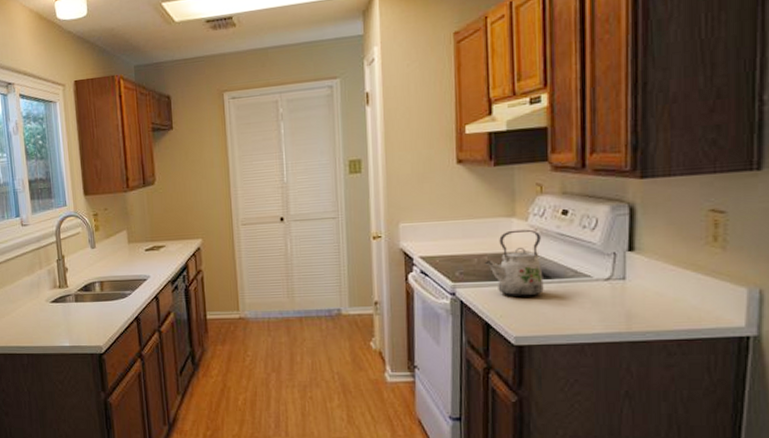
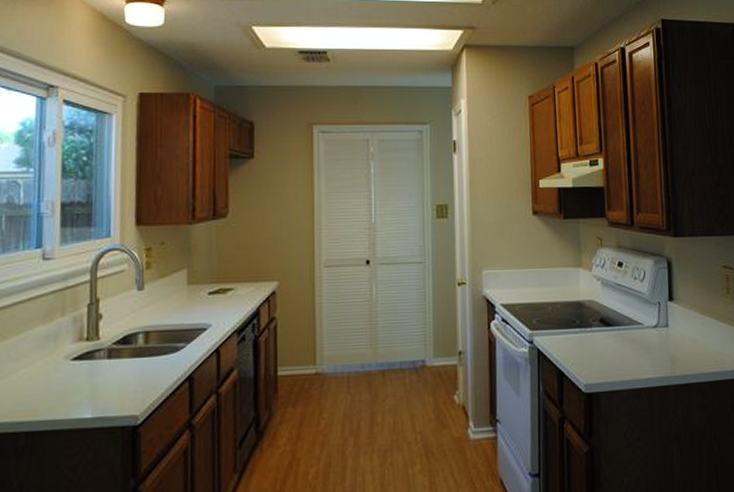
kettle: present [484,229,544,298] -> none [557,279,607,345]

